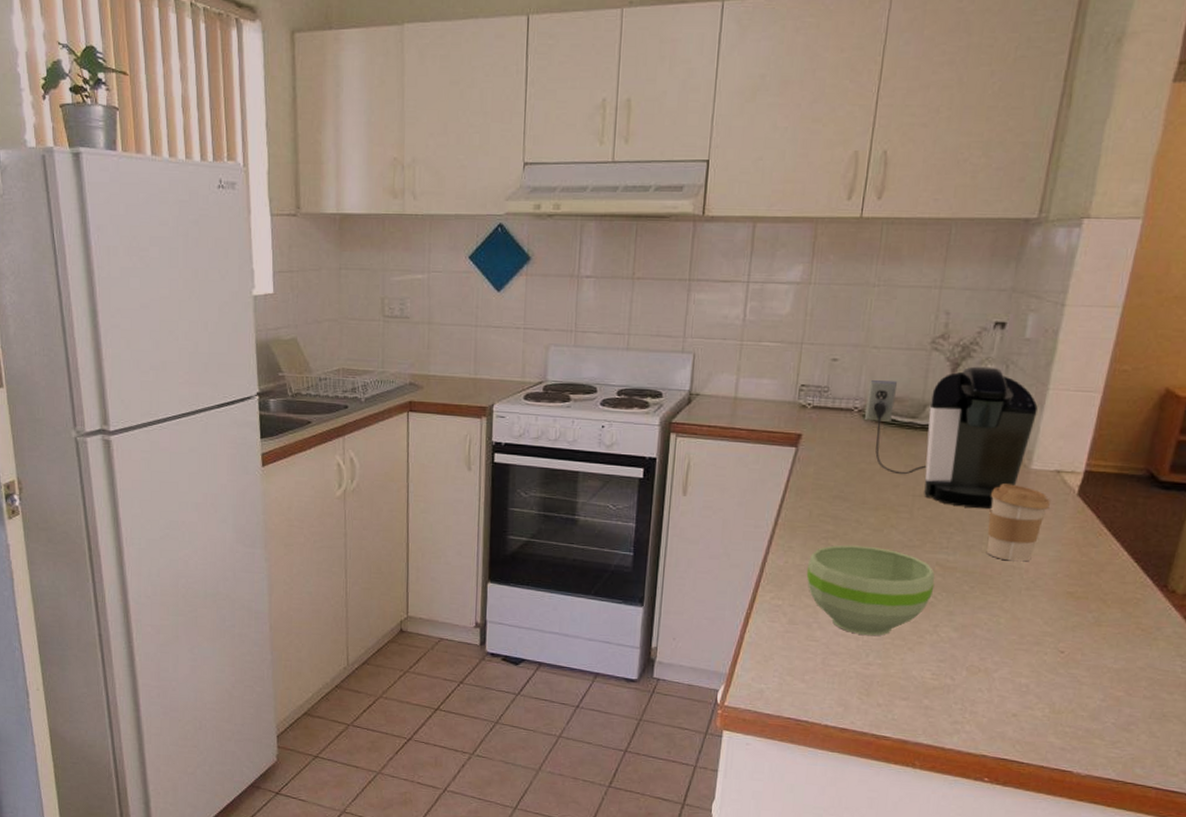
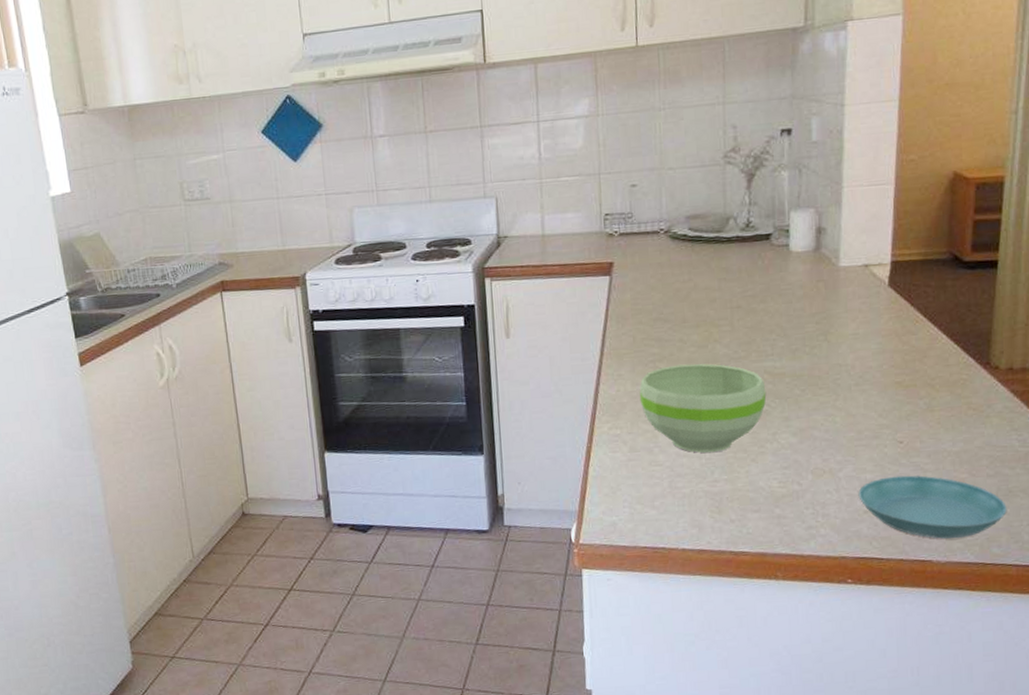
coffee maker: present [865,366,1038,509] -> none [670,173,836,313]
coffee cup: present [987,483,1050,562] -> none [806,283,864,360]
saucer: none [1009,684,1158,754] -> present [858,475,1007,539]

